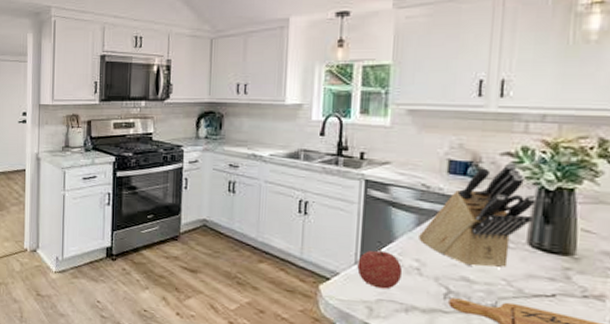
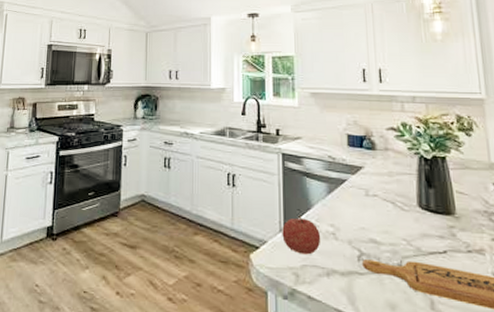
knife block: present [419,163,536,268] -> none [331,136,420,230]

